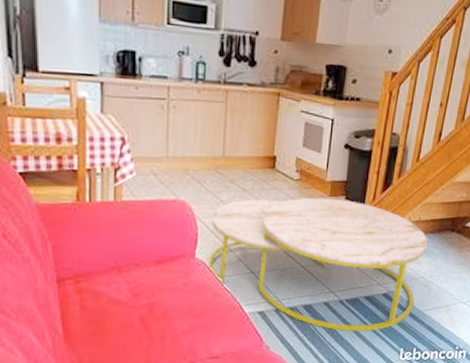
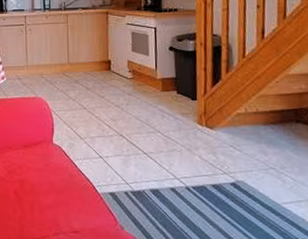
coffee table: present [209,197,427,332] -> none [63,92,271,221]

